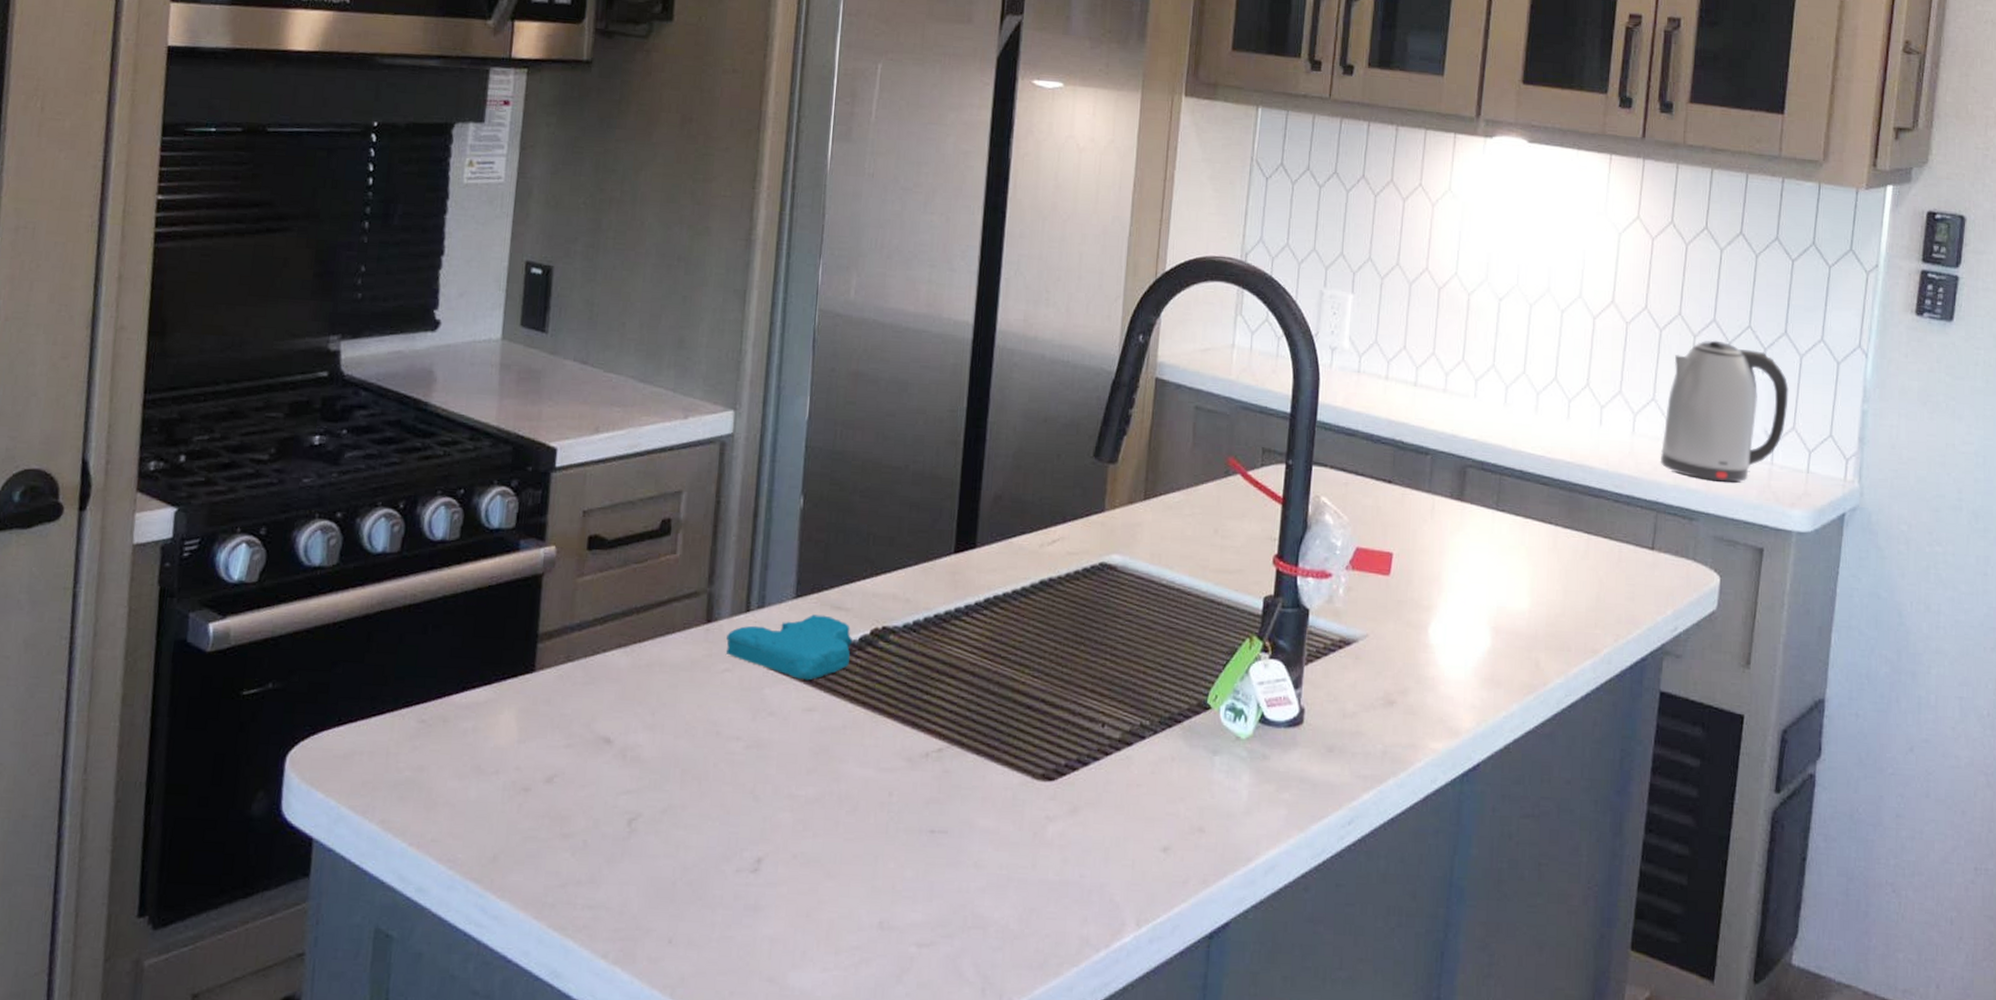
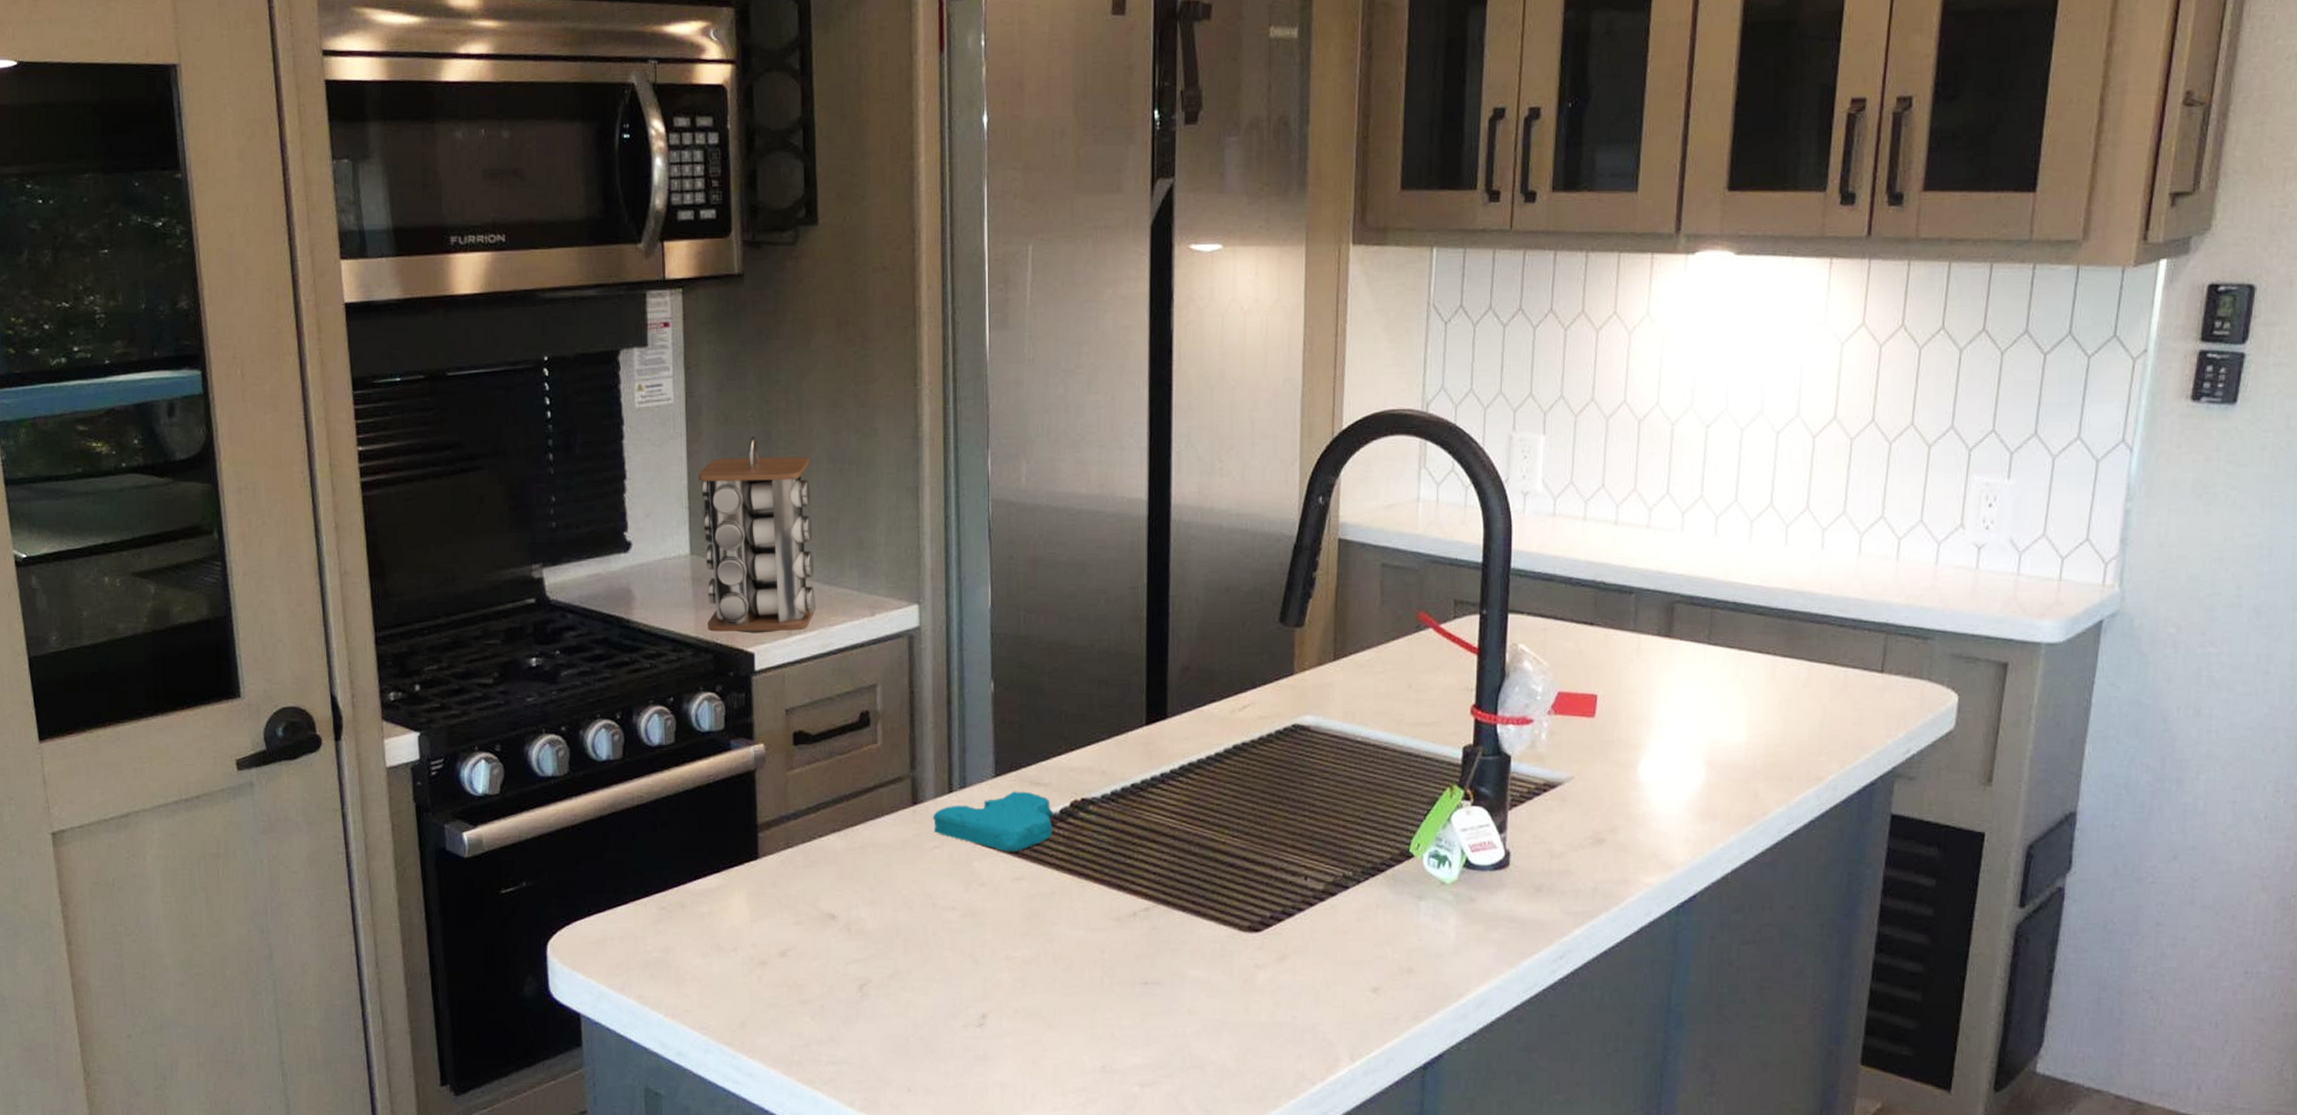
spice rack: none [510,223,639,428] -> present [698,436,817,634]
kettle: present [1660,340,1789,482] -> none [1890,448,2039,597]

